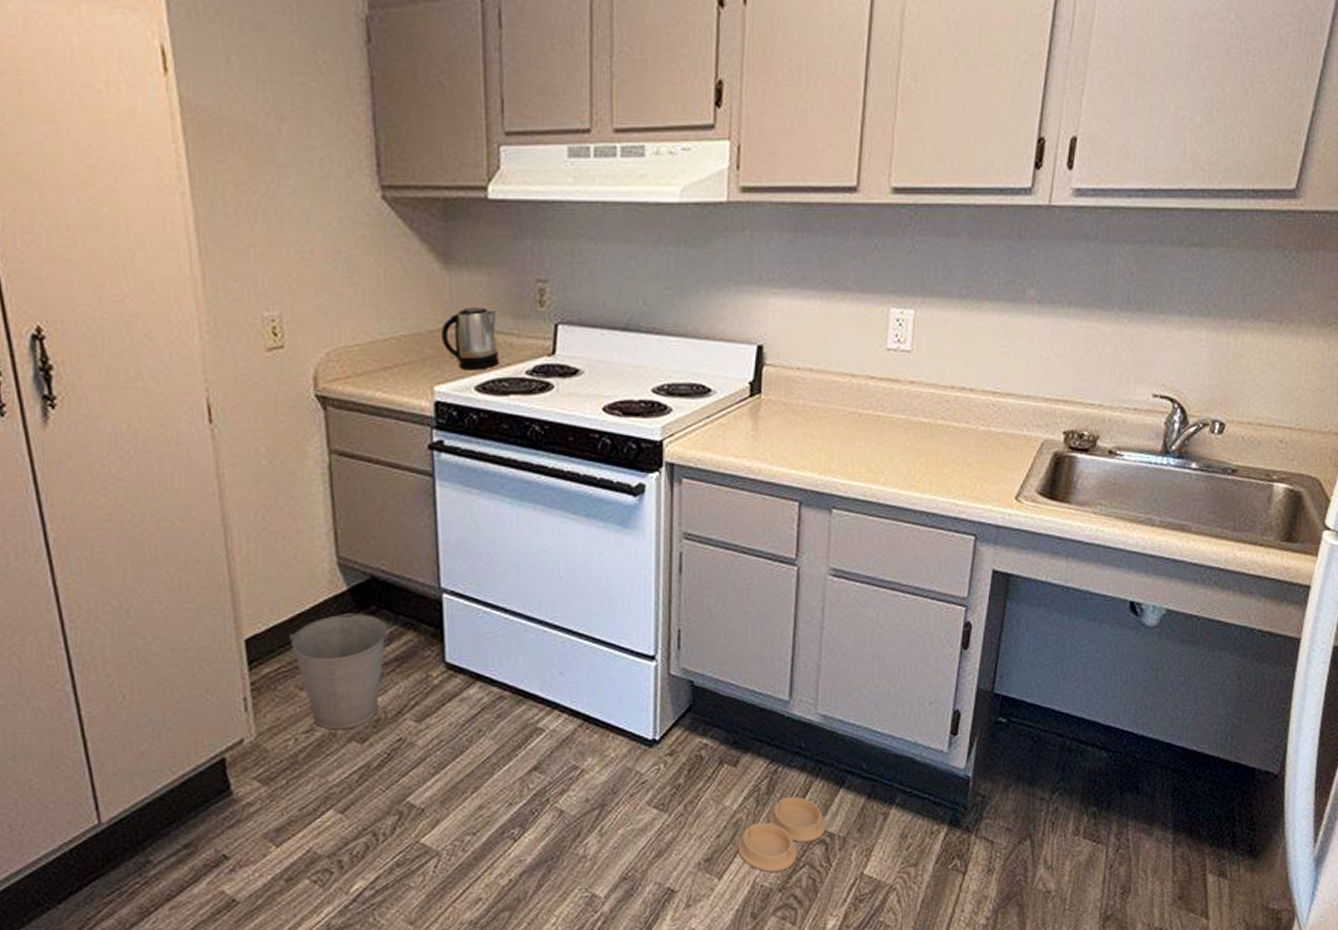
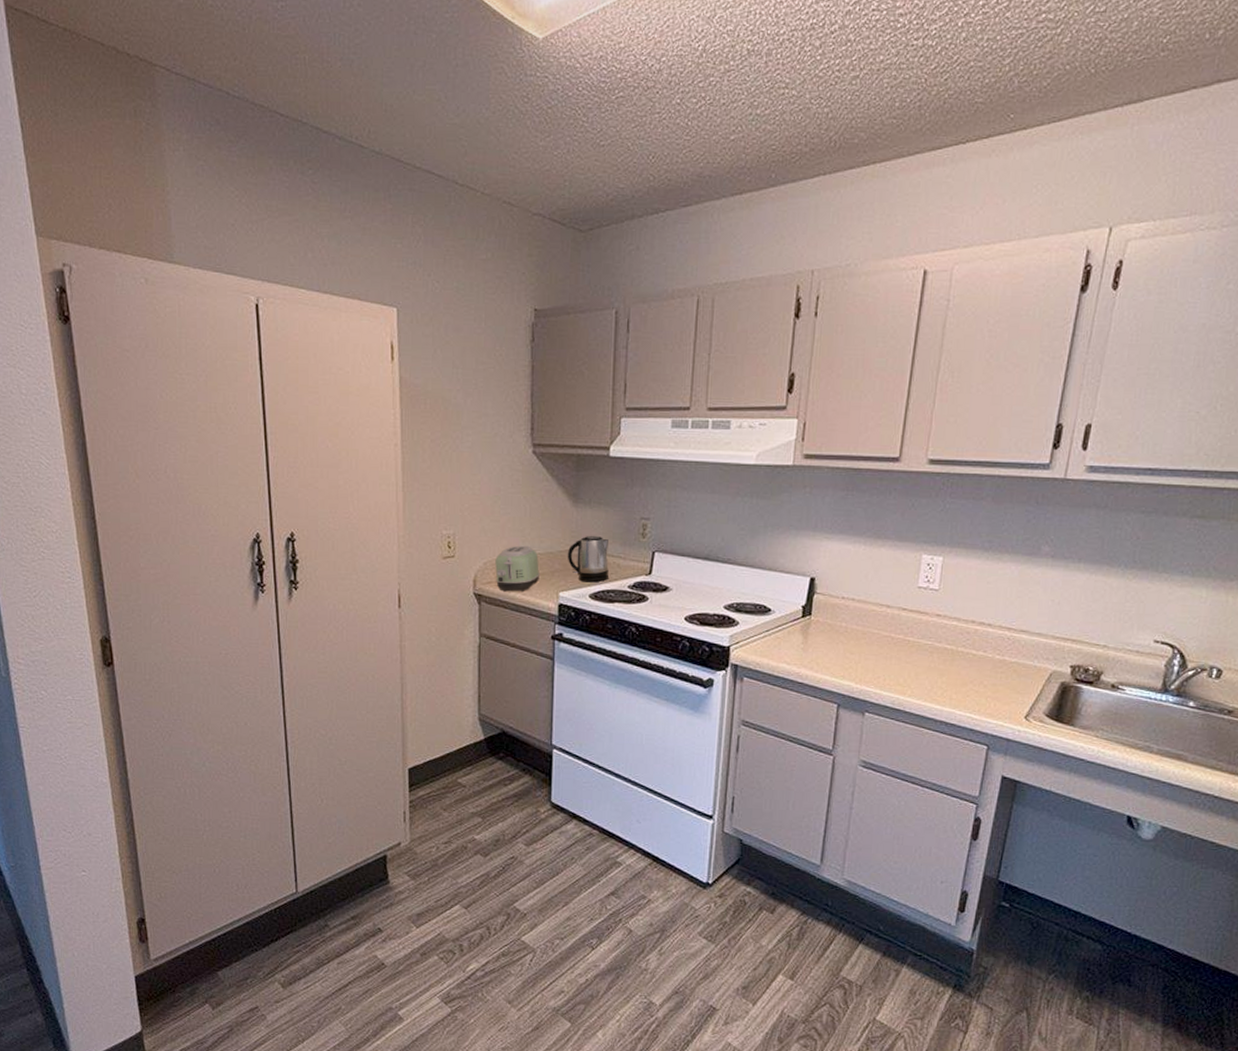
bucket: present [289,612,390,730] -> none [439,756,512,845]
toaster: none [342,326,405,391] -> present [495,545,540,592]
pet bowl: present [737,796,827,873] -> none [770,944,847,1007]

